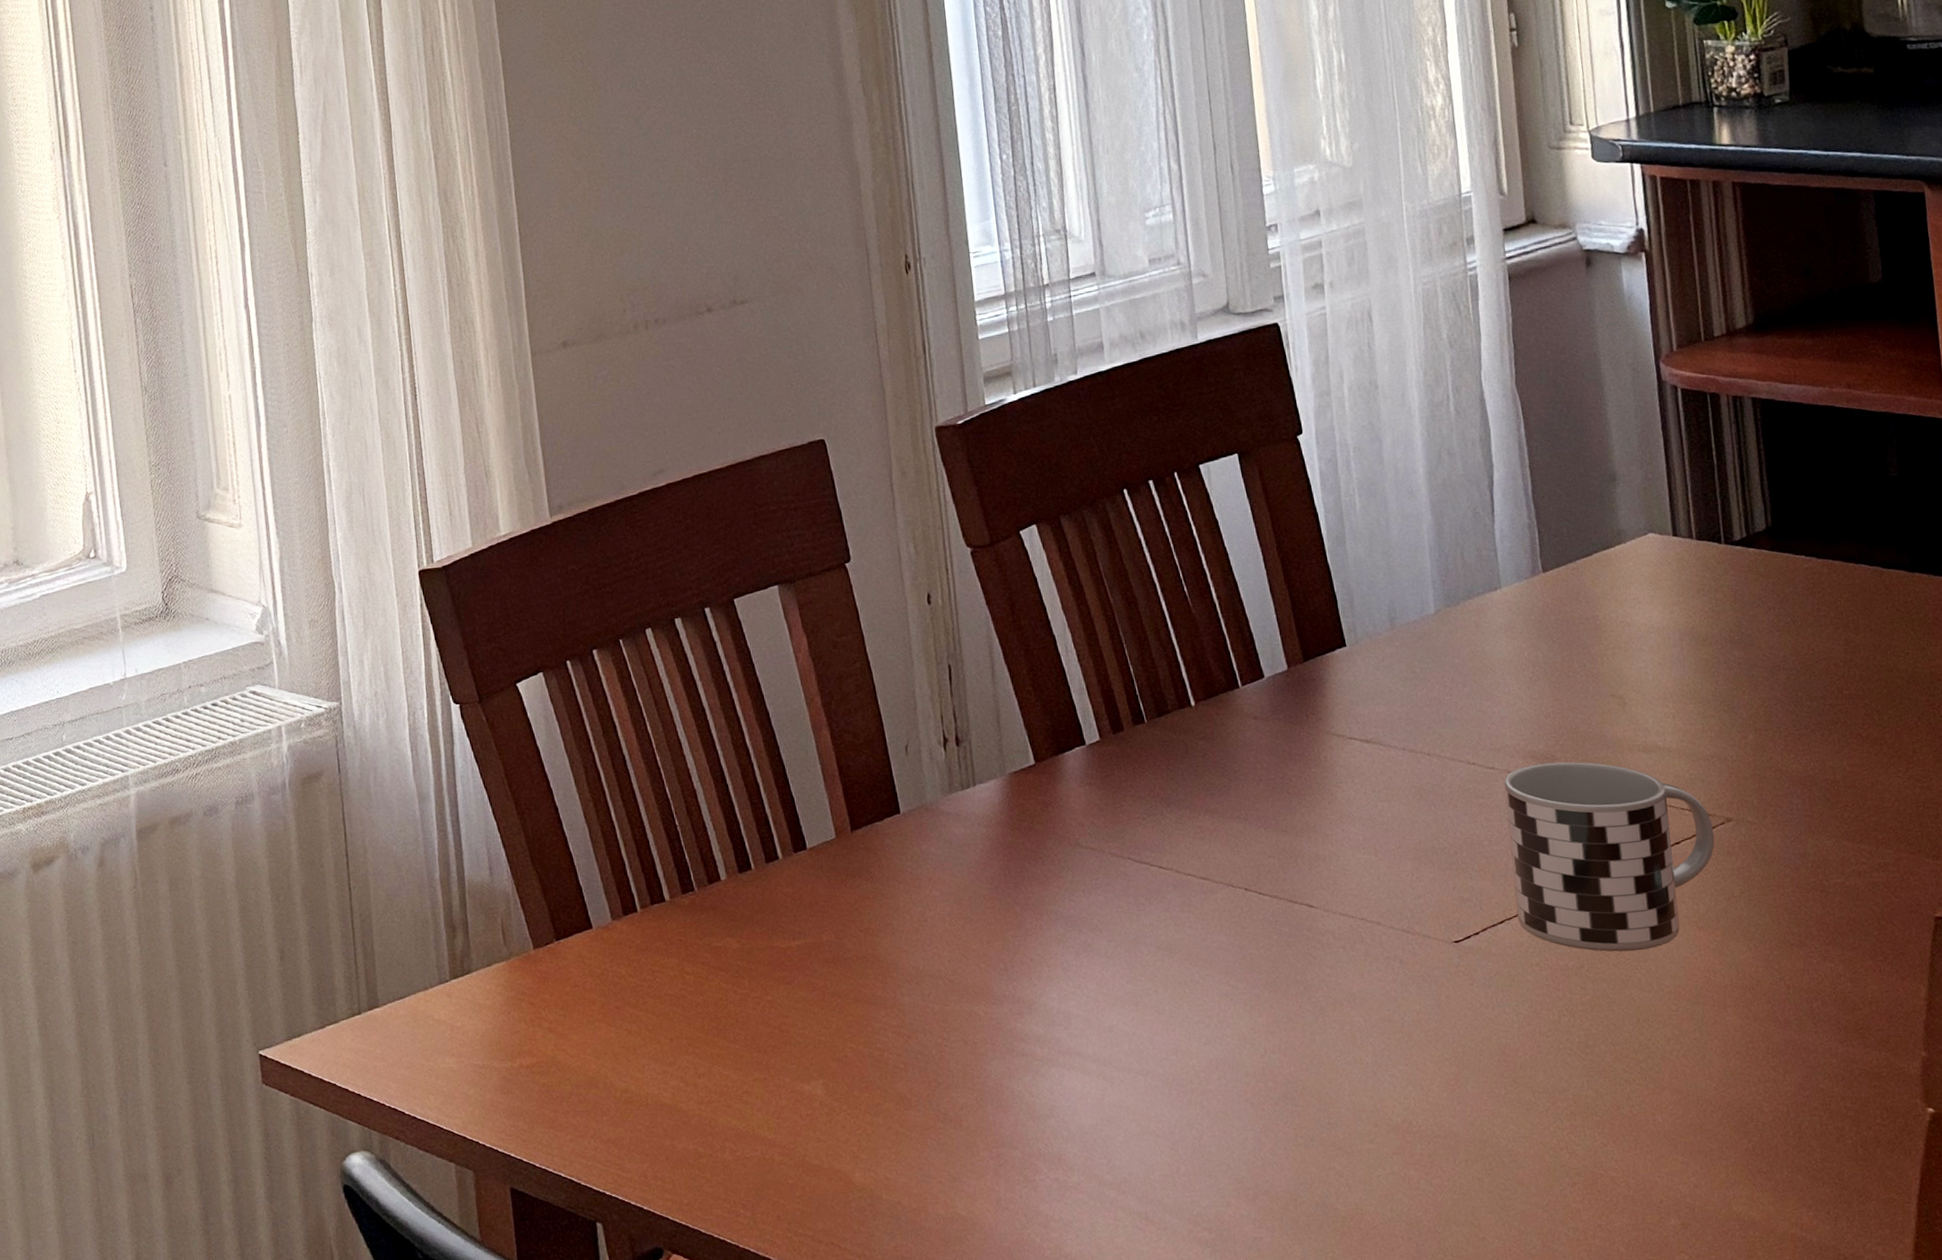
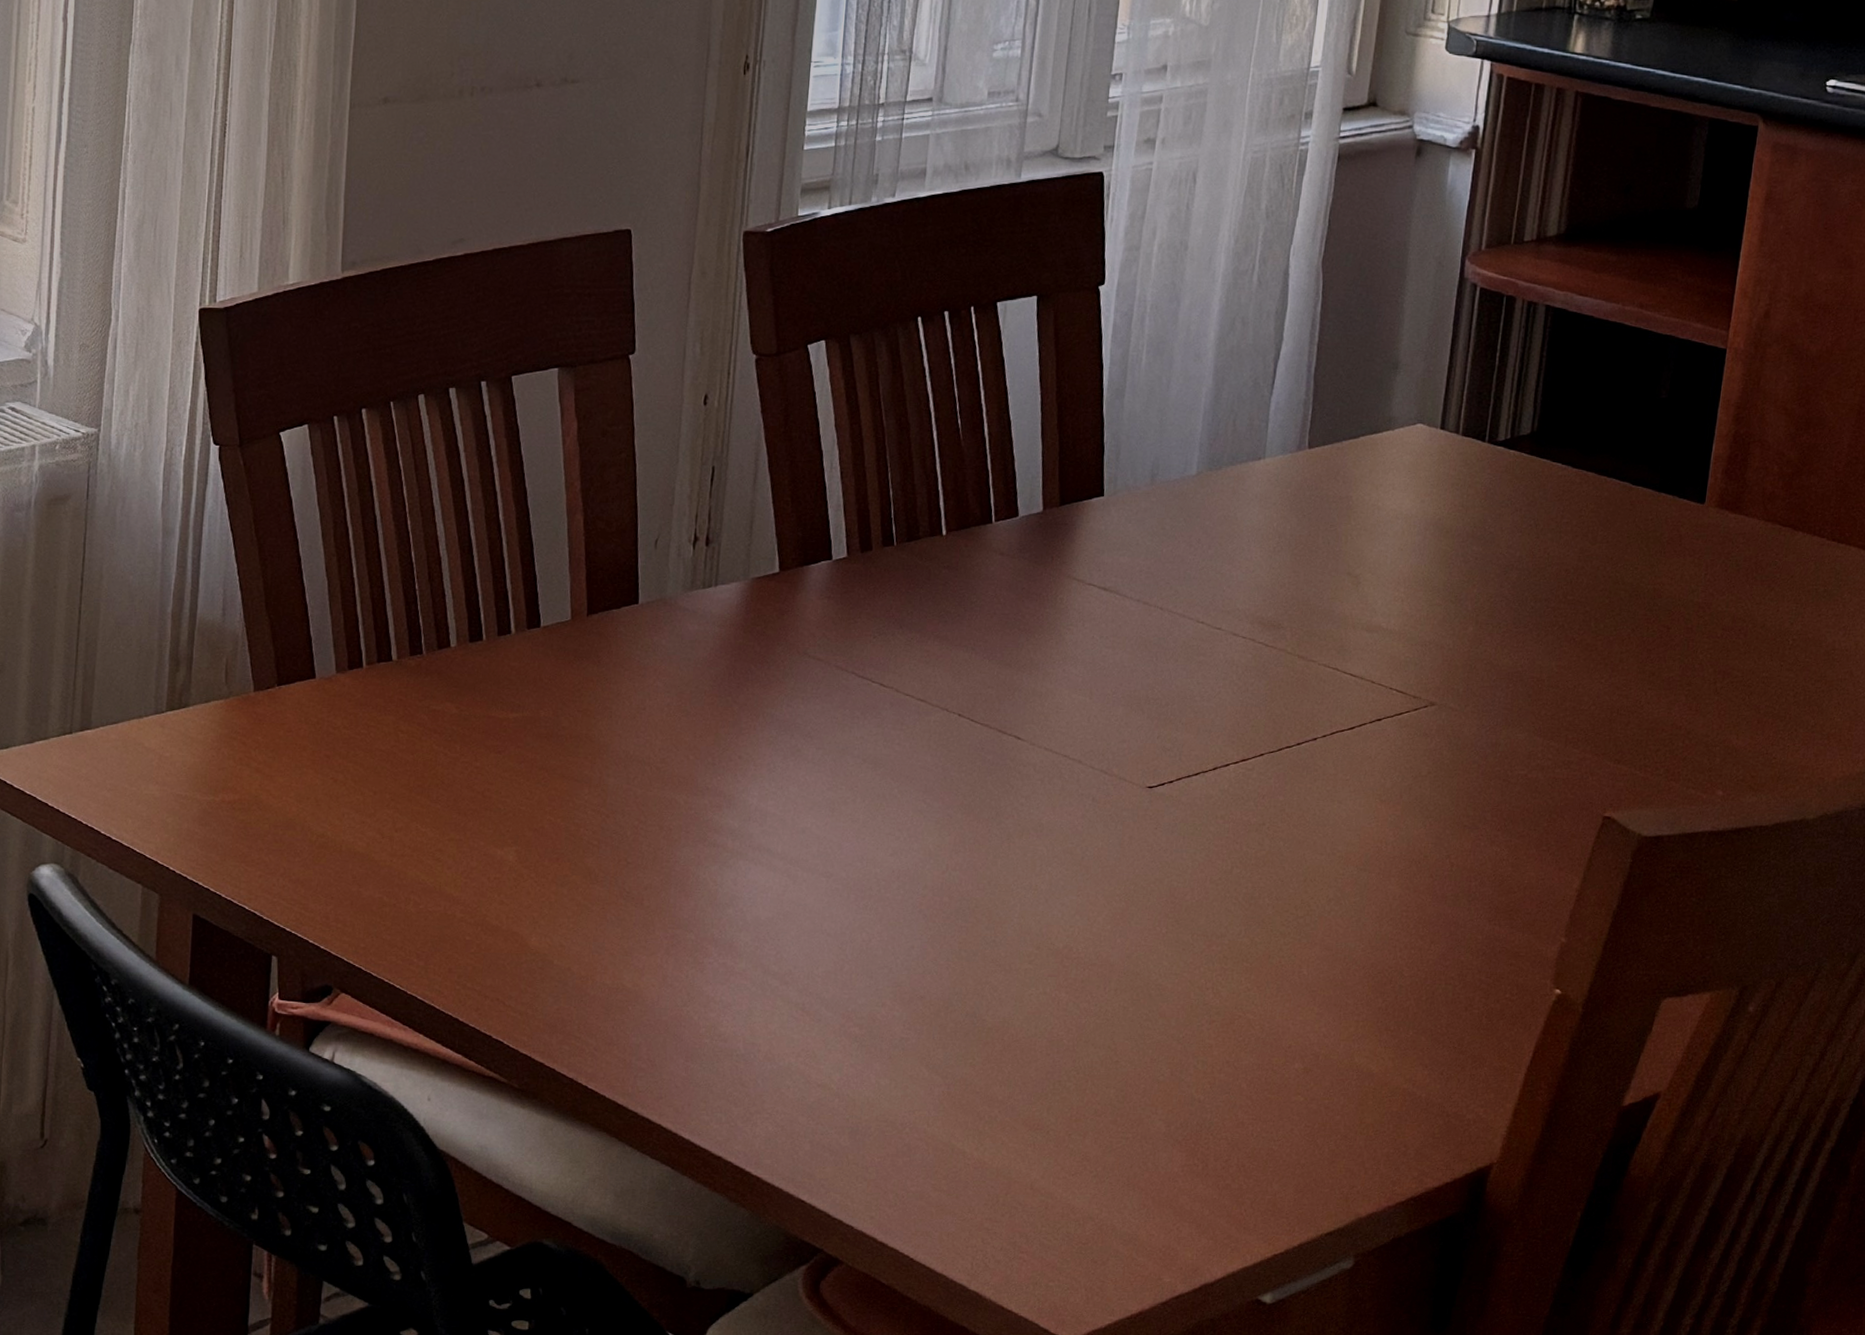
cup: present [1503,761,1715,952] -> none [1213,630,1416,816]

